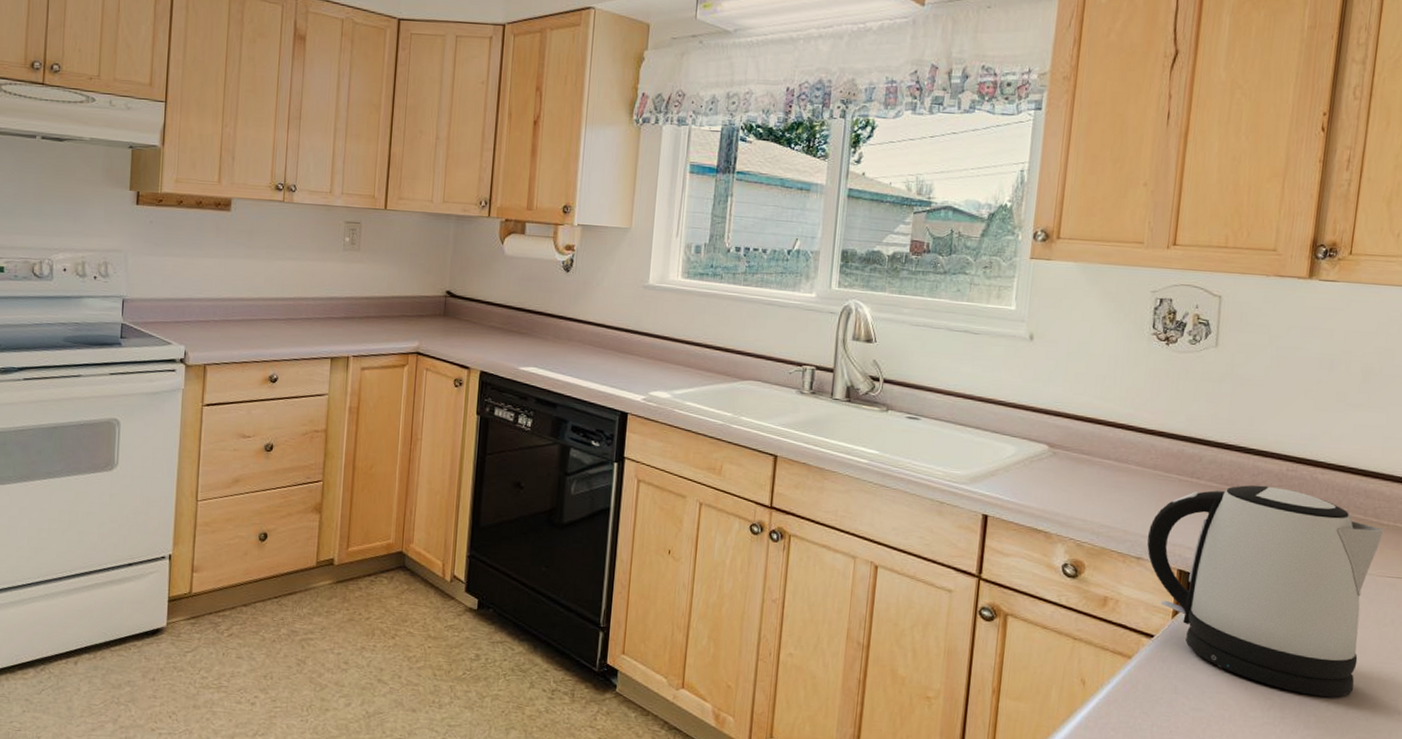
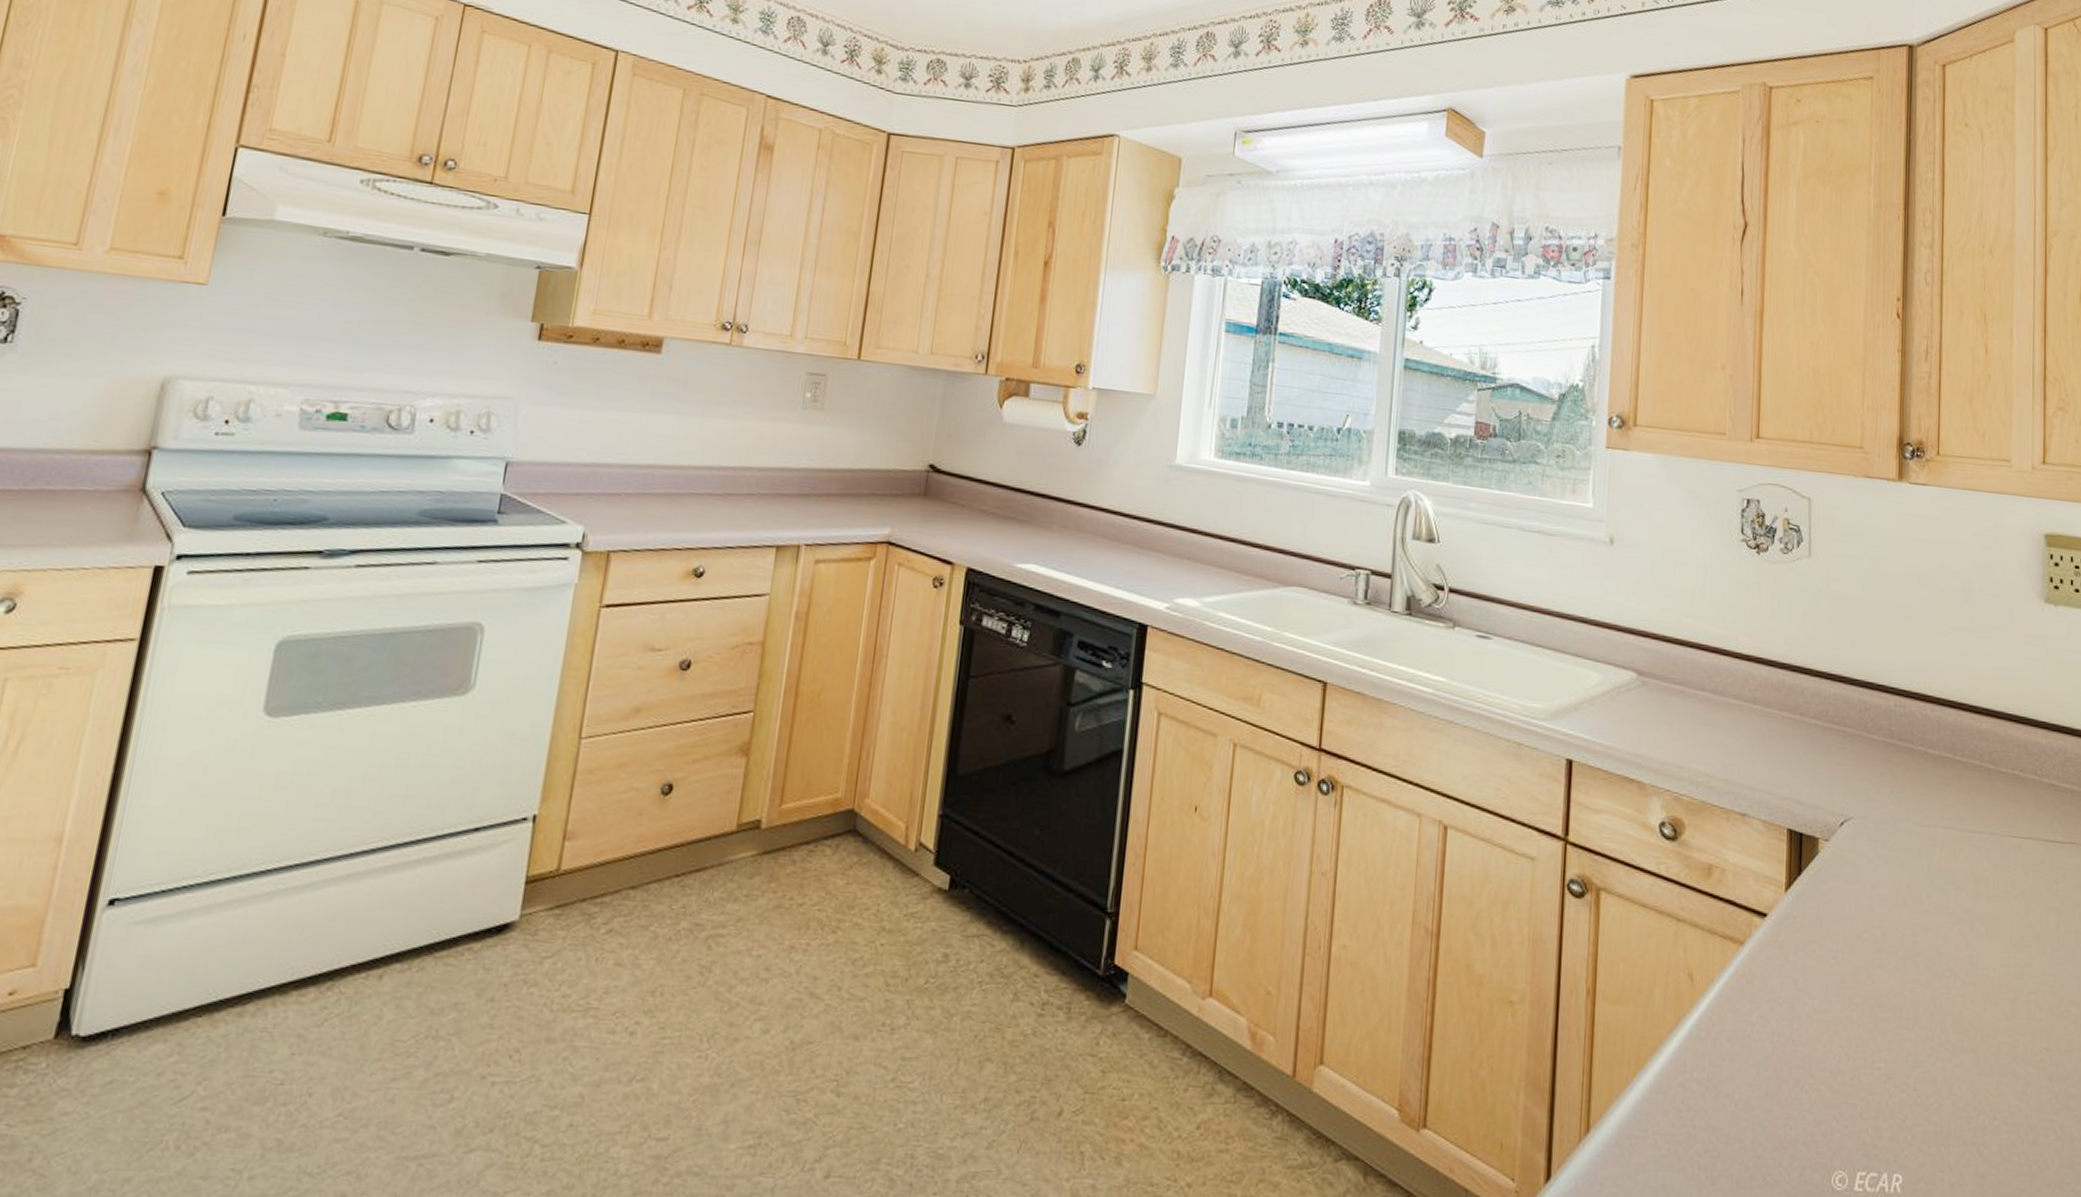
kettle: present [1147,485,1384,697] -> none [1751,723,2002,991]

